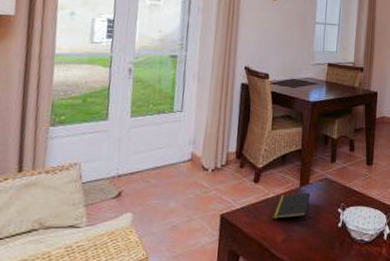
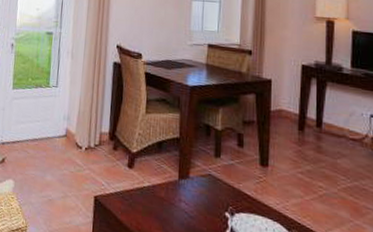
notepad: present [271,192,311,219] -> none [147,185,192,214]

